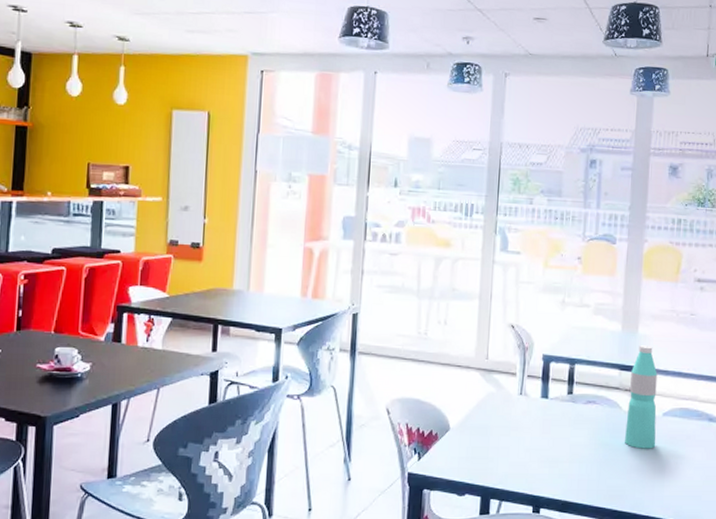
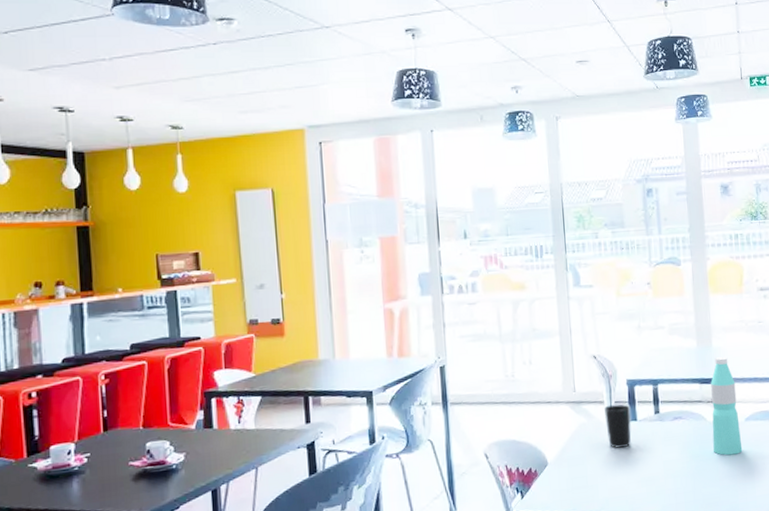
cup: none [515,378,543,424] -> present [604,403,632,448]

